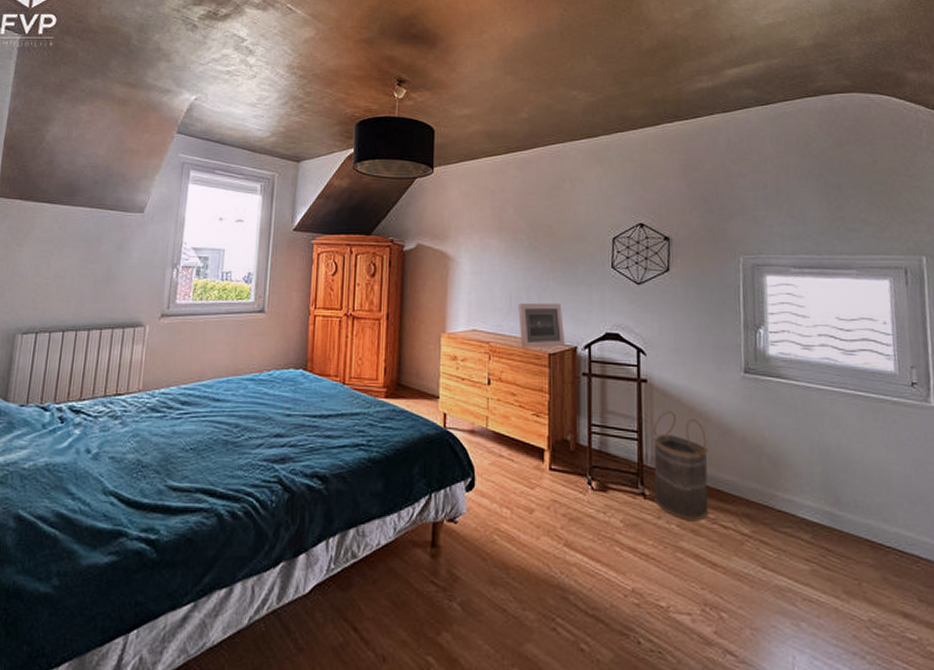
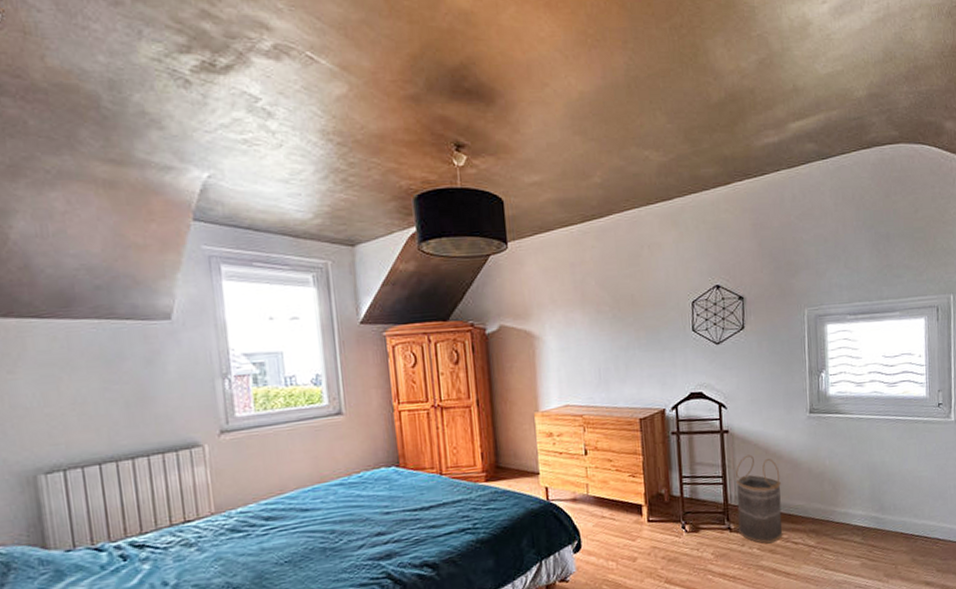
picture frame: present [518,302,566,349] -> none [607,369,655,417]

